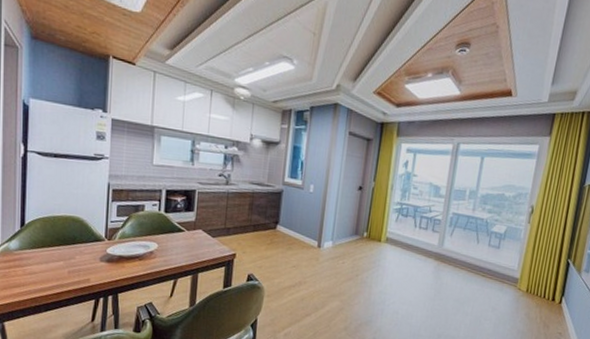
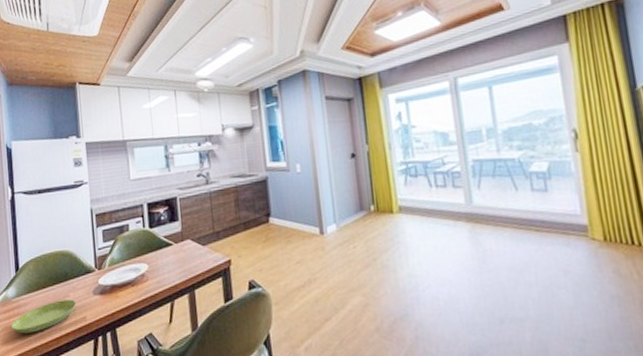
saucer: none [9,260,82,285] -> present [10,299,76,334]

